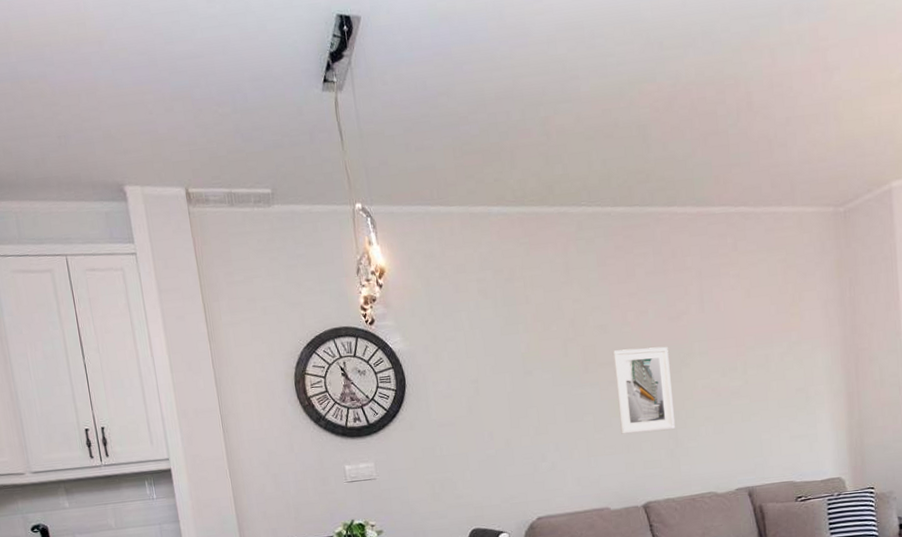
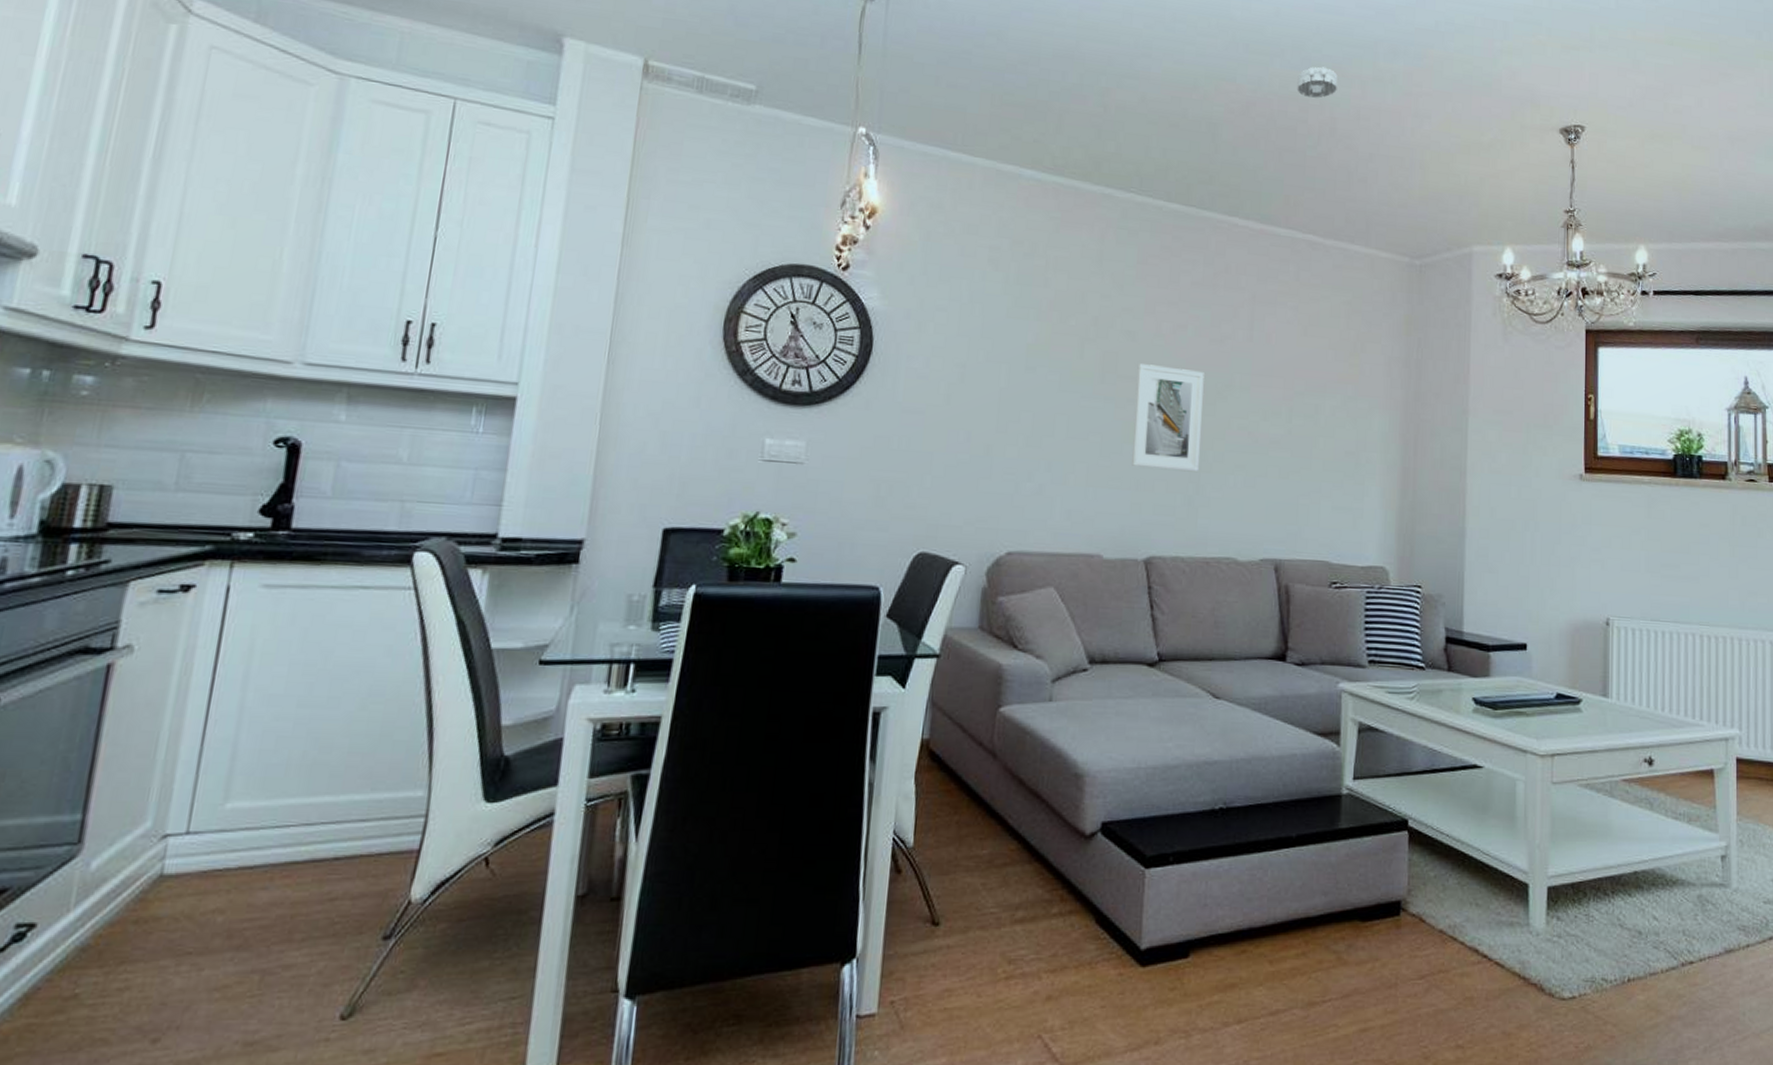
smoke detector: none [711,45,749,78] -> present [1297,67,1338,98]

